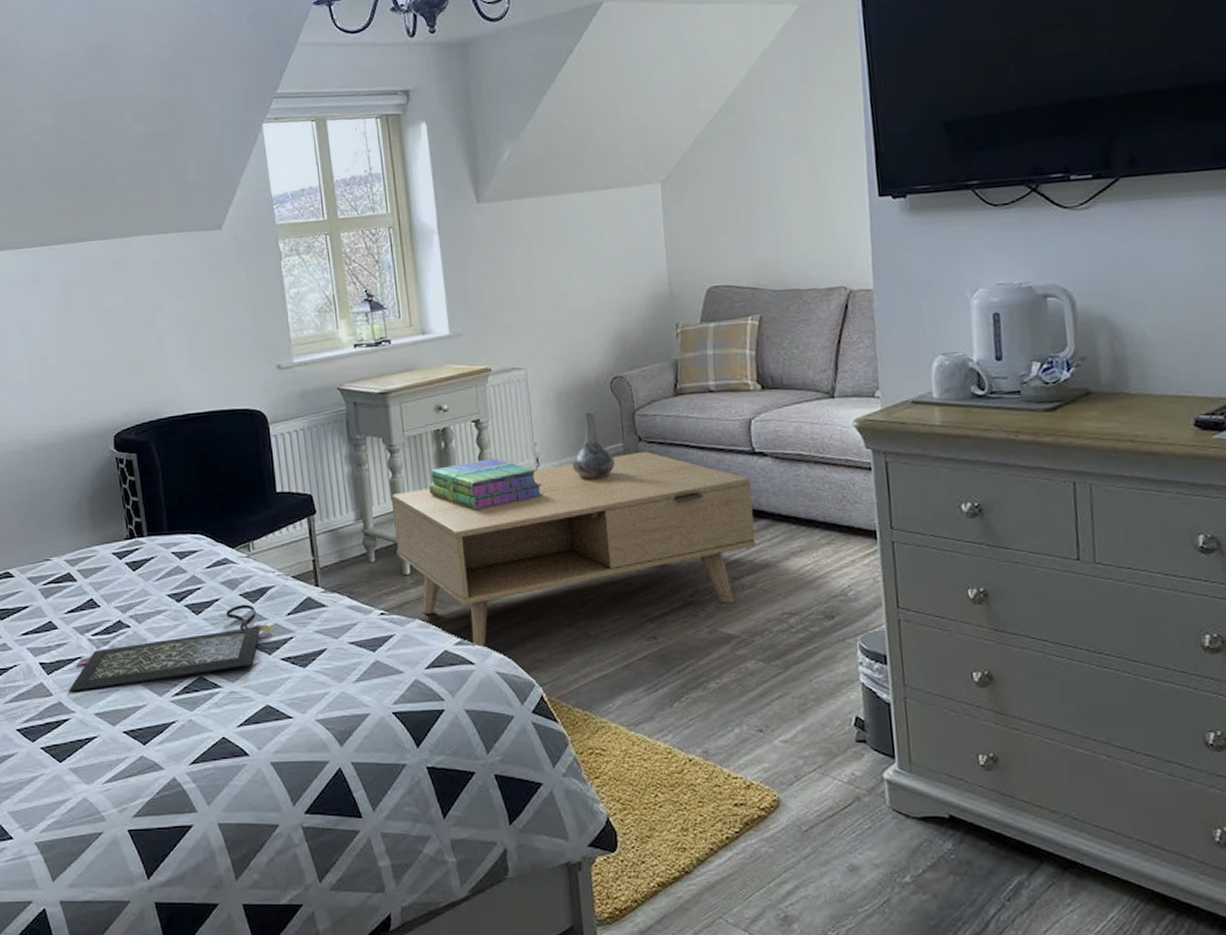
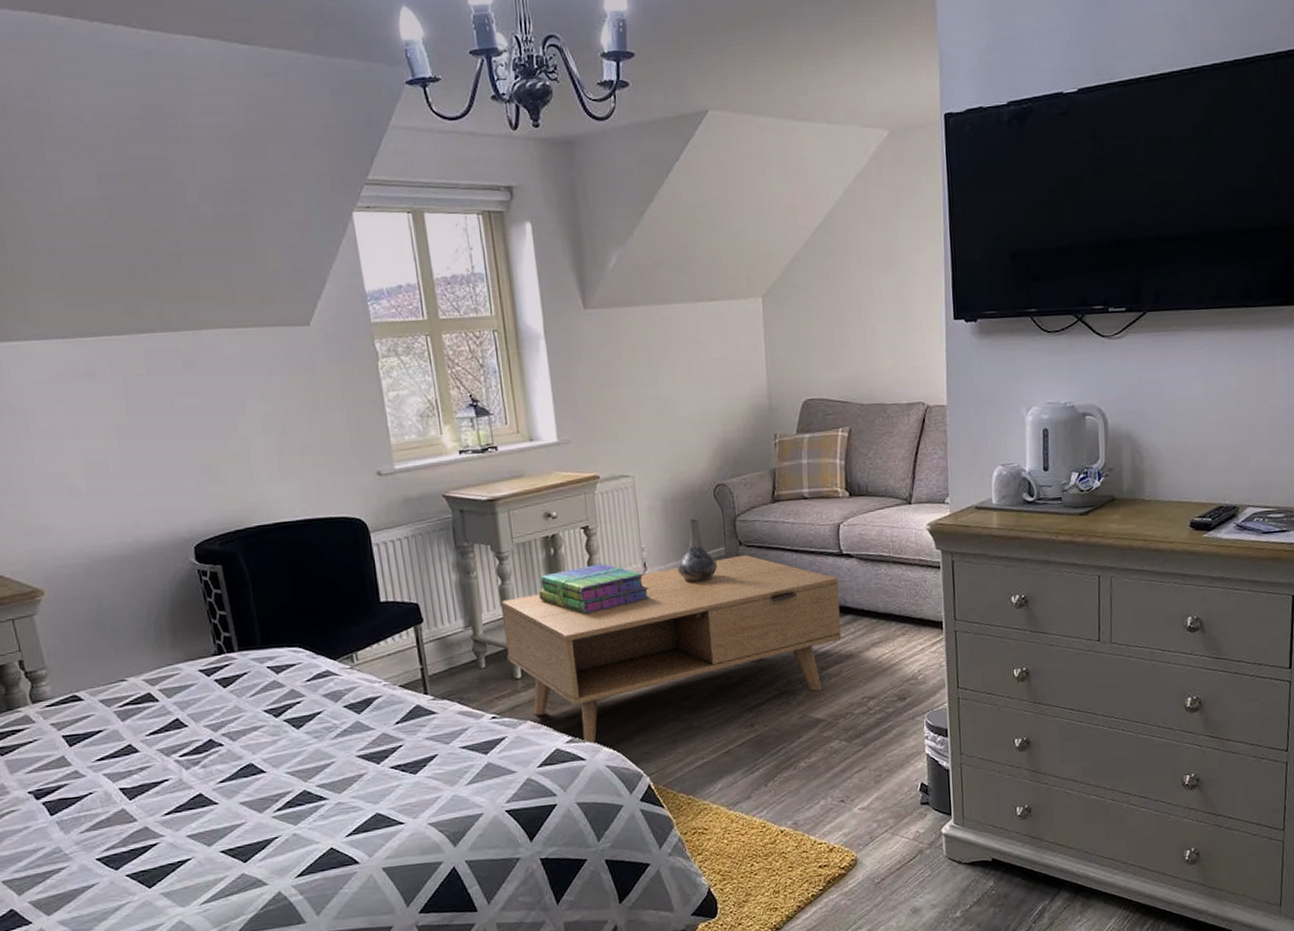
clutch bag: present [69,604,273,692] -> none [155,715,381,816]

